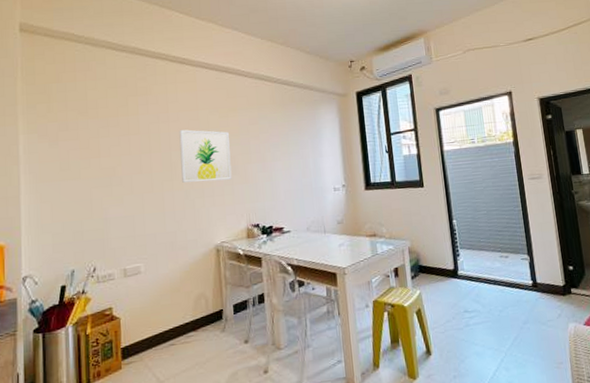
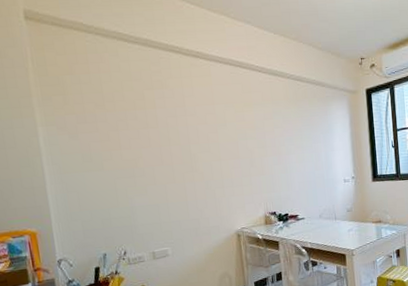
wall art: present [179,129,232,183] -> none [196,123,250,174]

